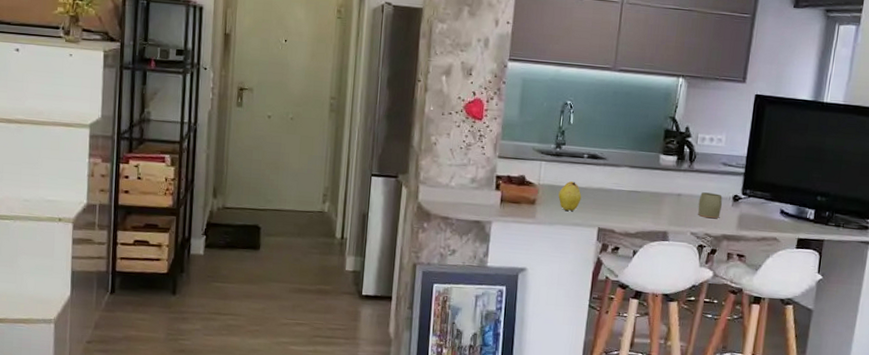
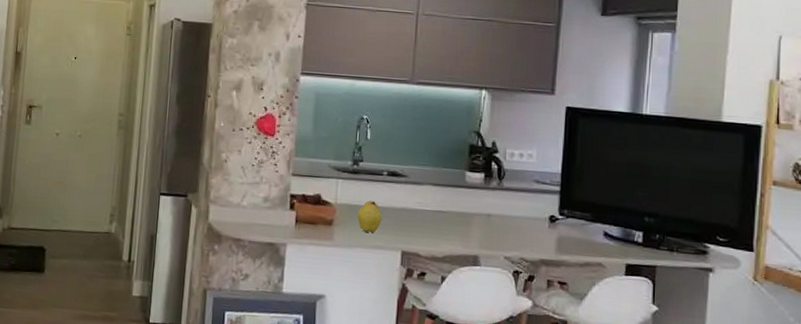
mug: present [697,192,722,219] -> none [510,212,537,242]

